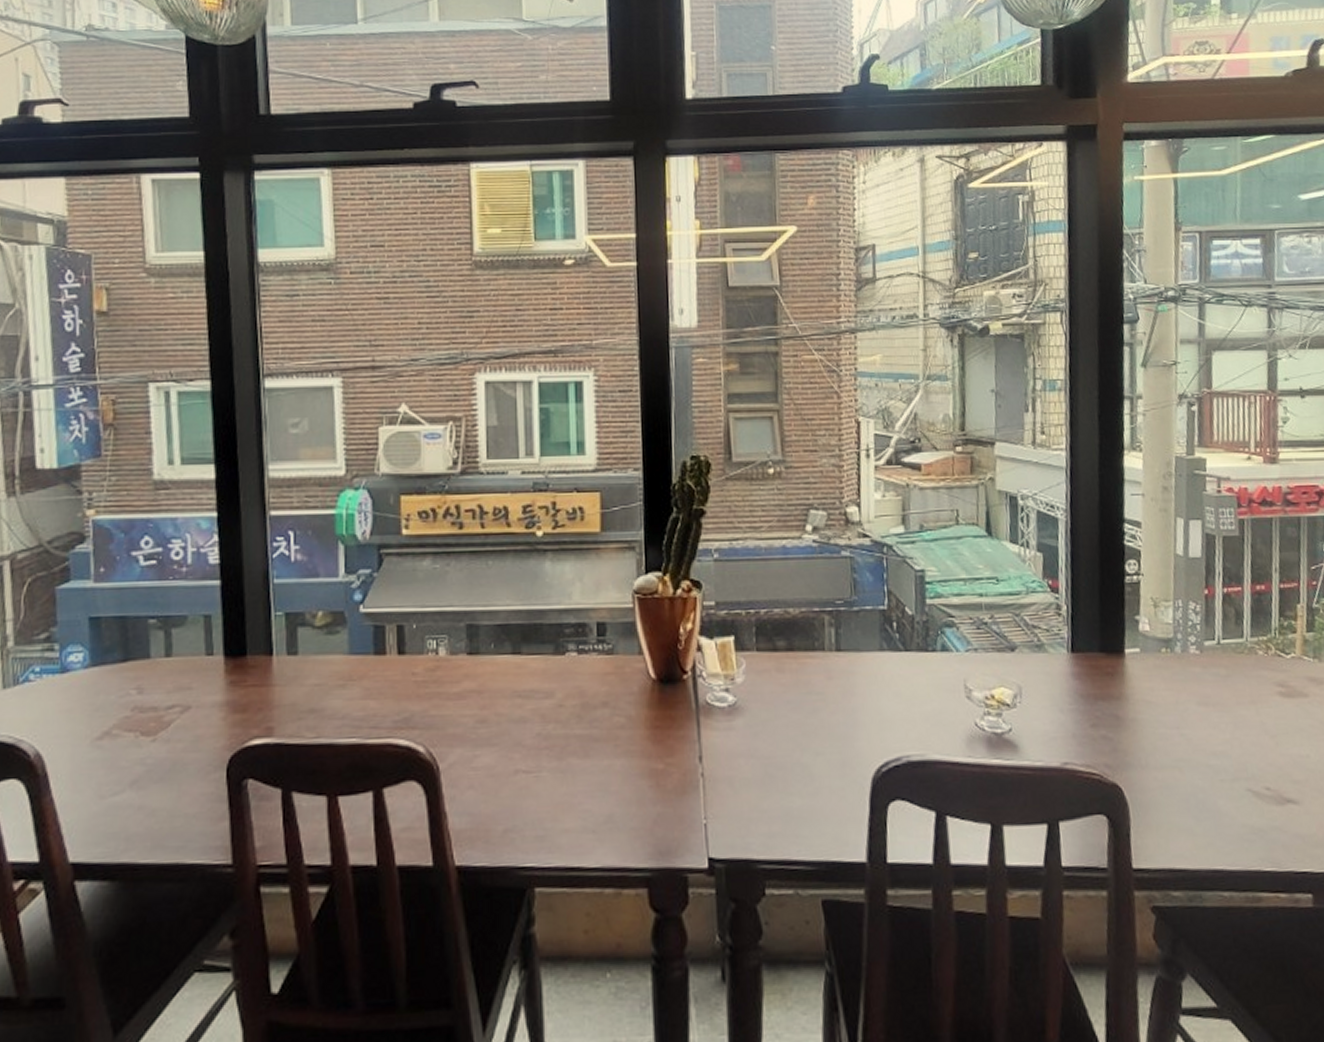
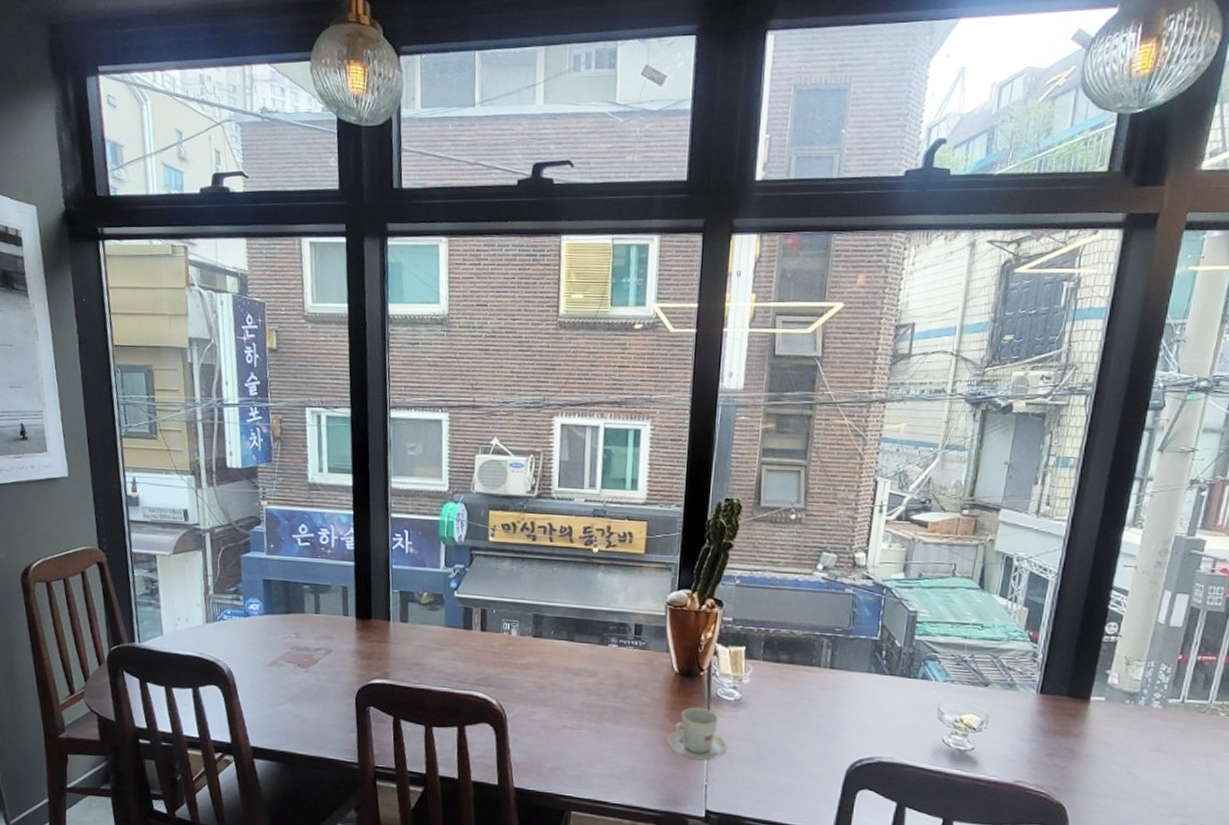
teacup: none [651,721,728,792] -> present [667,707,729,761]

